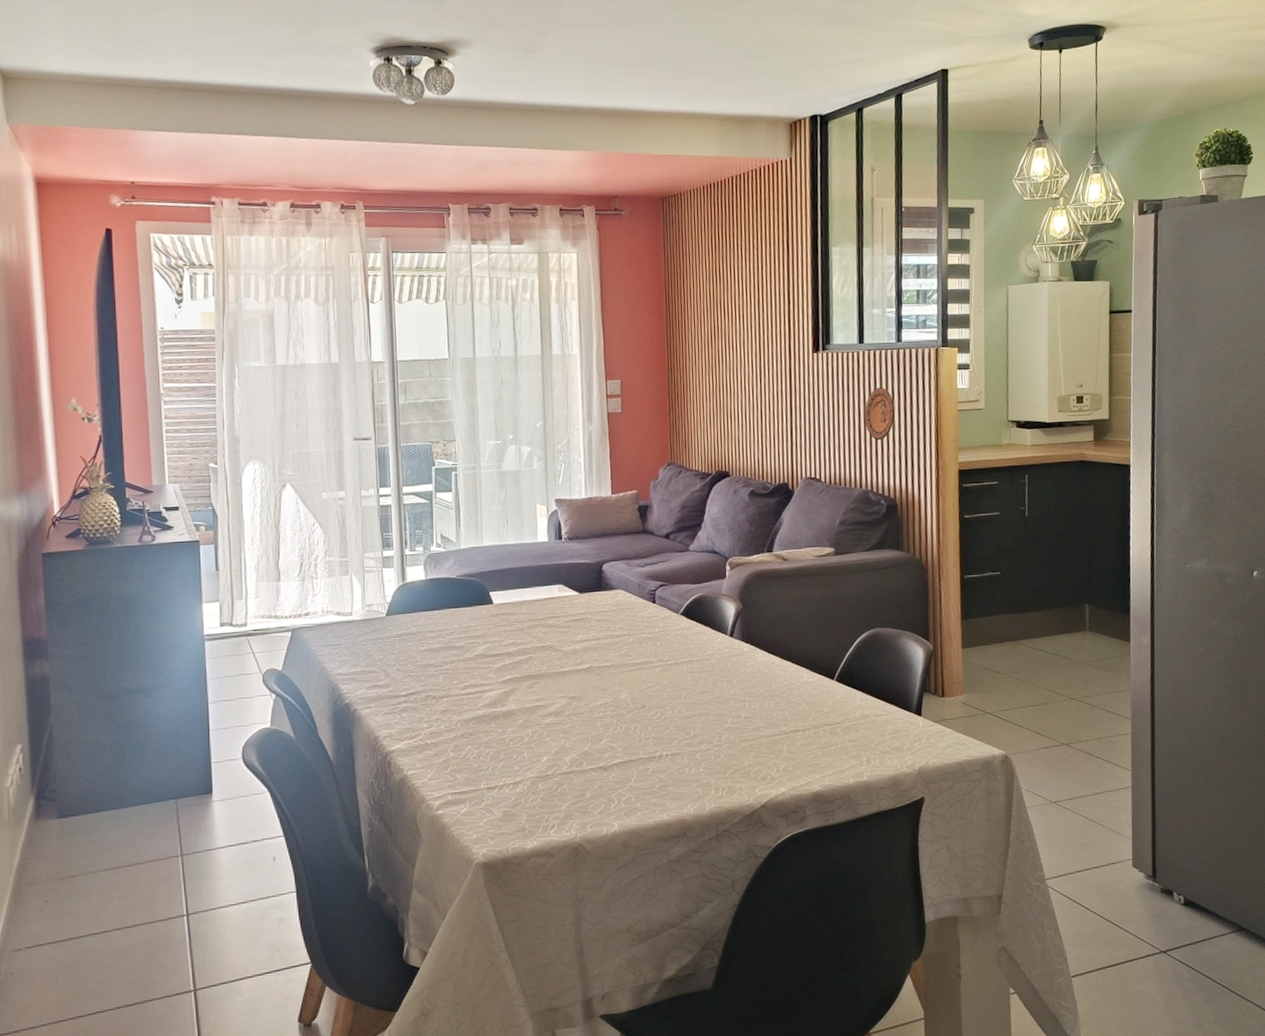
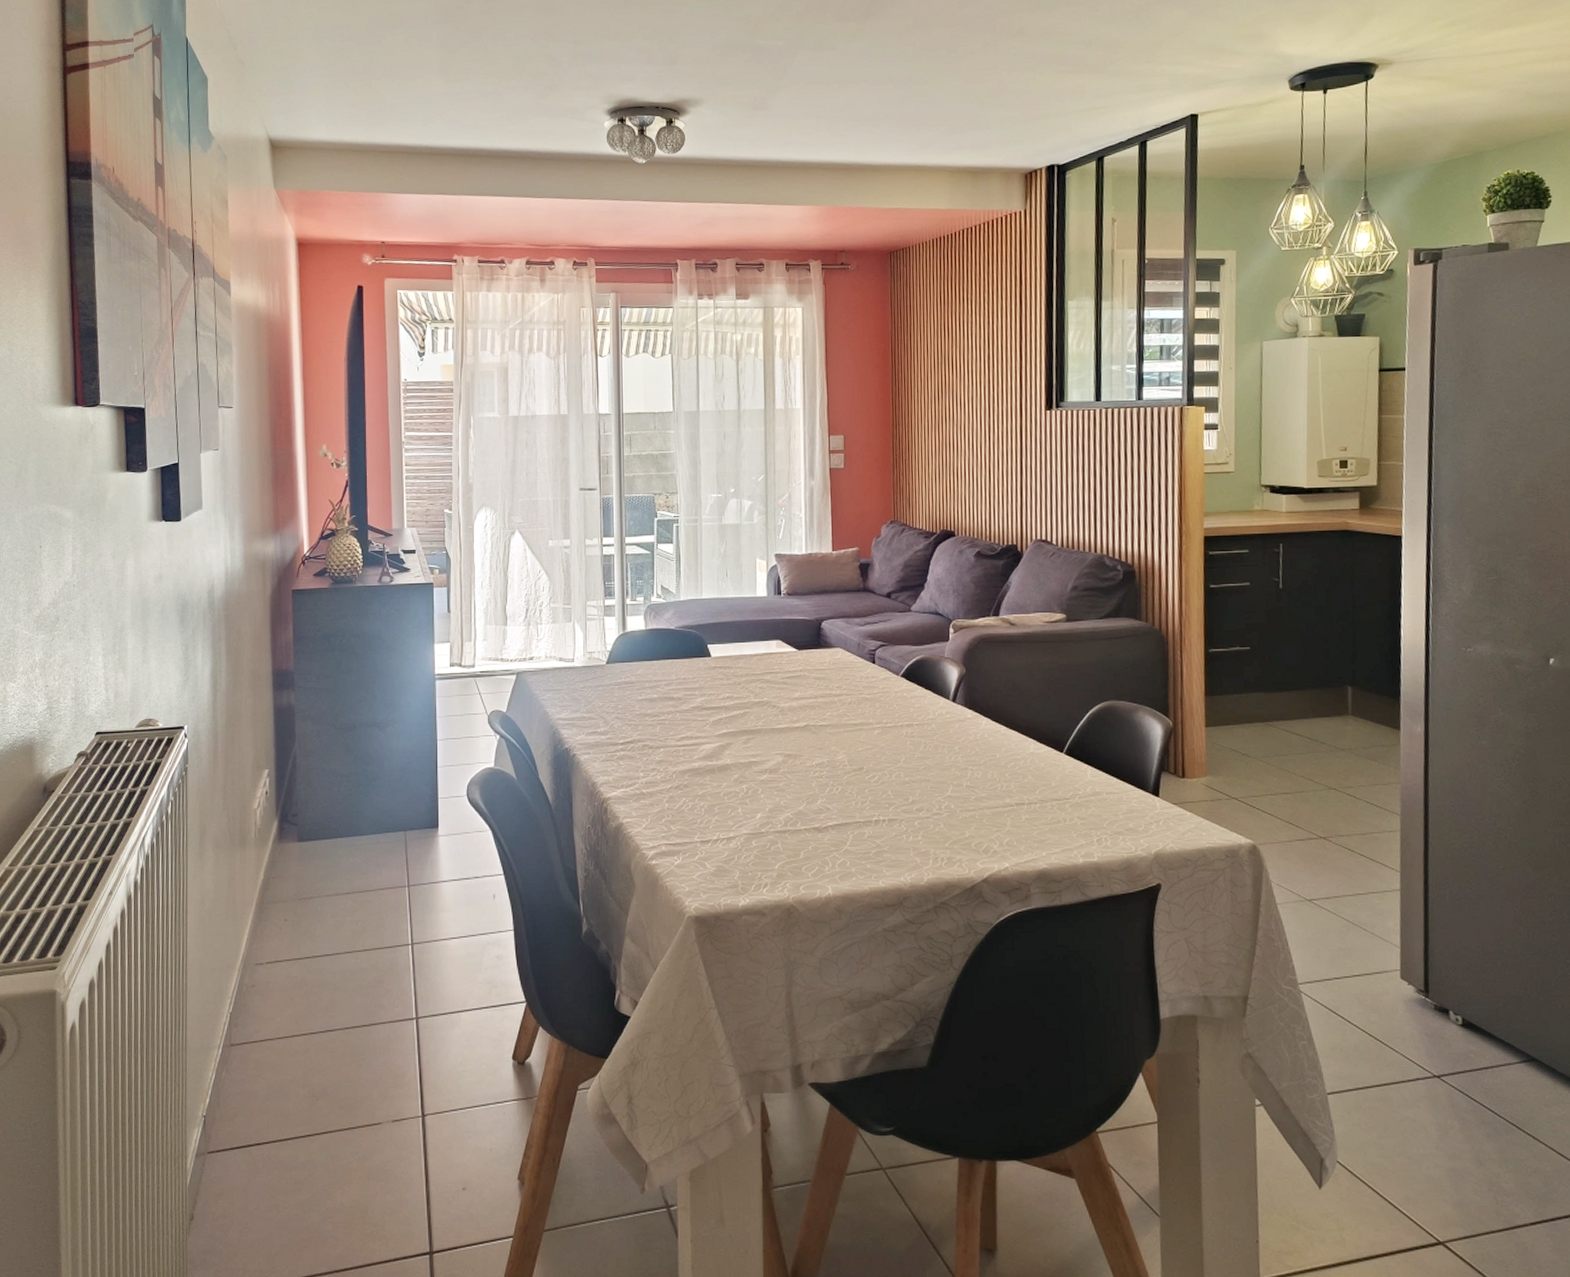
decorative plate: present [864,387,895,441] -> none [1100,447,1134,503]

